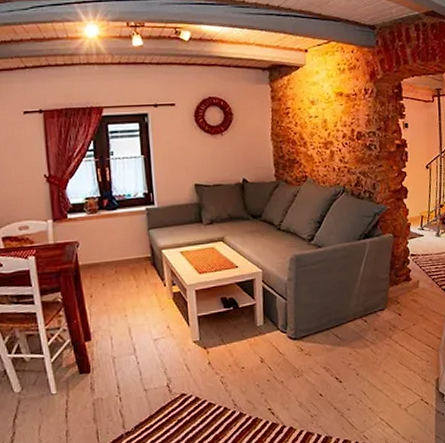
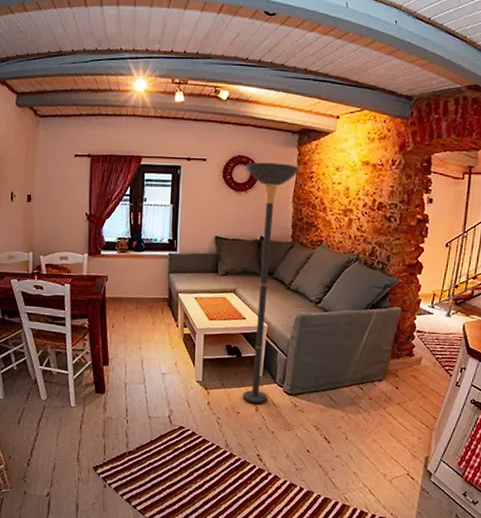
floor lamp: none [219,101,274,356] -> present [242,162,299,404]

